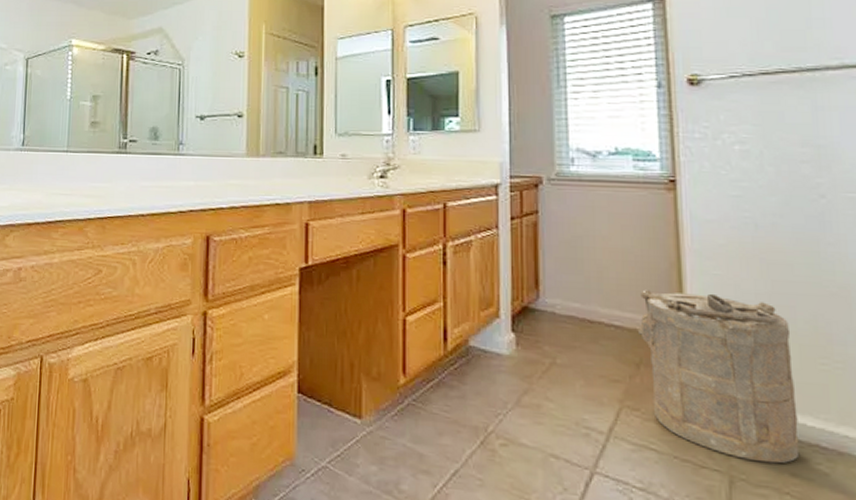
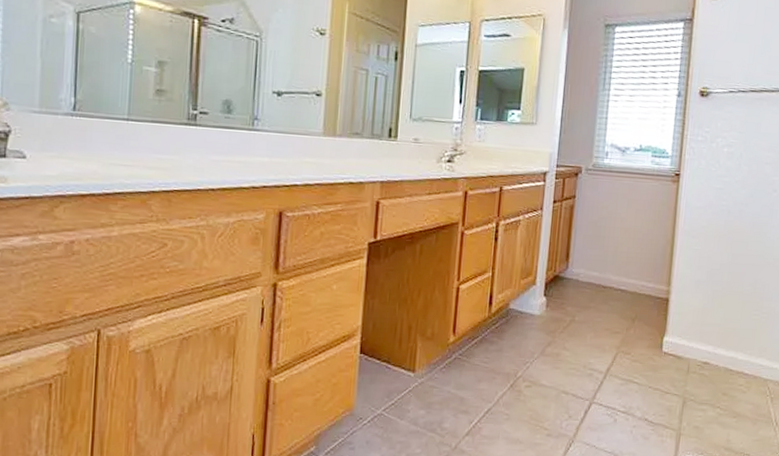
laundry hamper: present [639,289,800,464] -> none [637,261,739,387]

